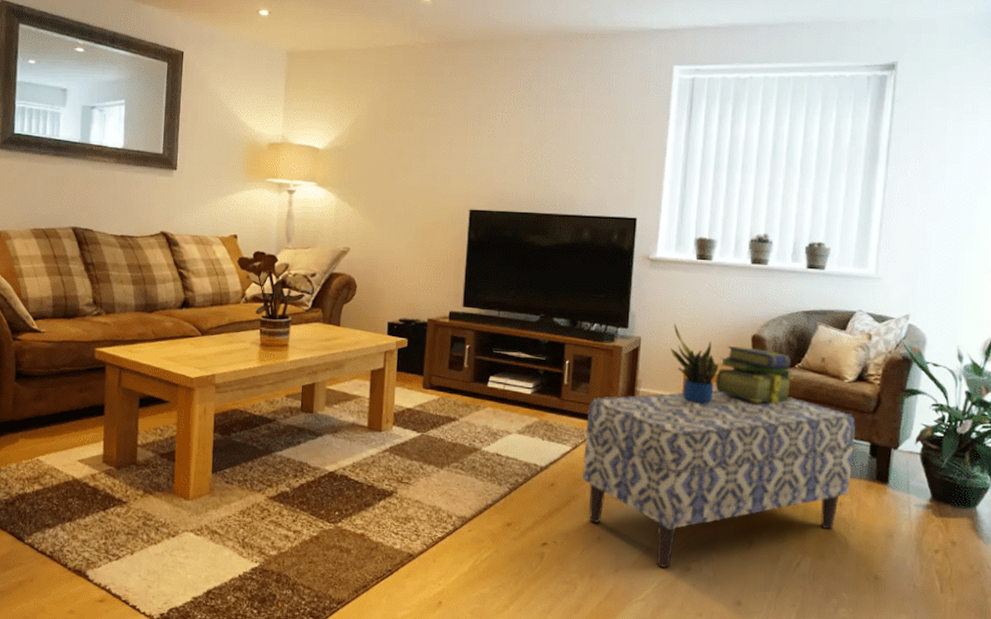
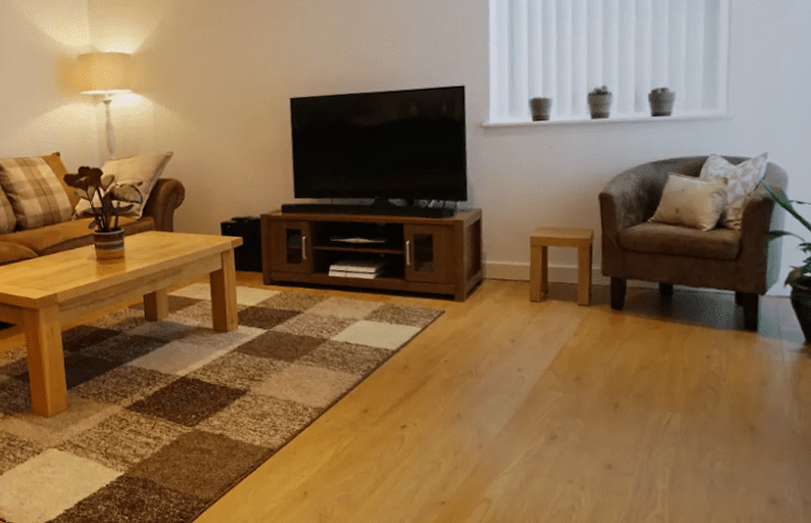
bench: present [581,390,856,568] -> none [434,253,719,439]
potted plant: present [671,323,719,404] -> none [514,190,566,270]
stack of books: present [715,346,795,403] -> none [564,206,648,262]

